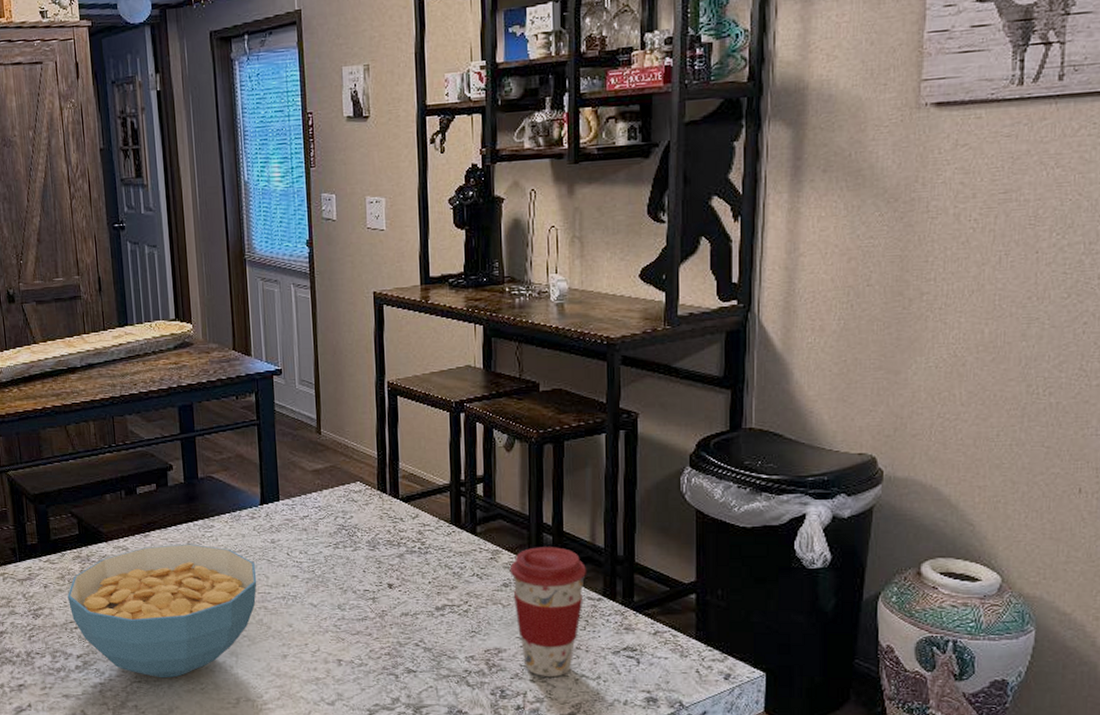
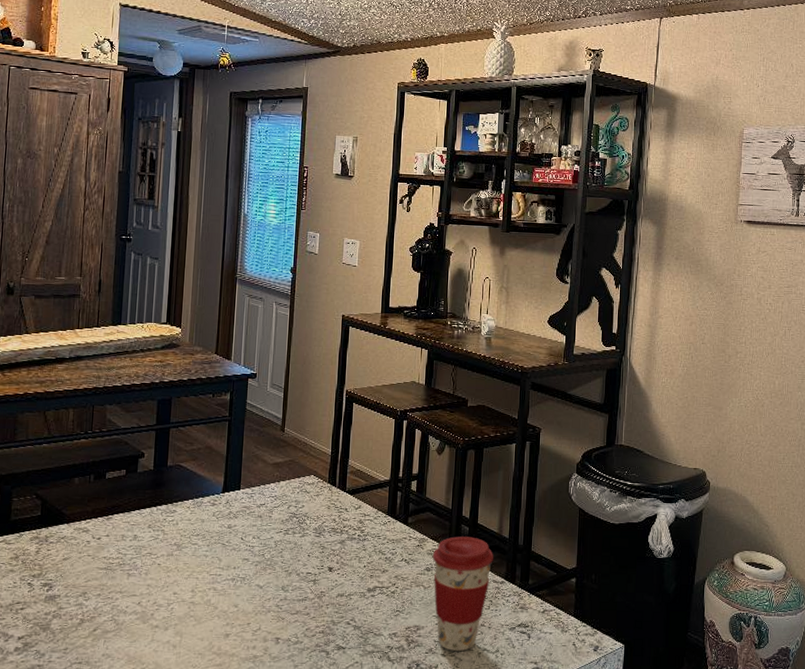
cereal bowl: present [67,544,257,678] -> none [18,527,211,659]

